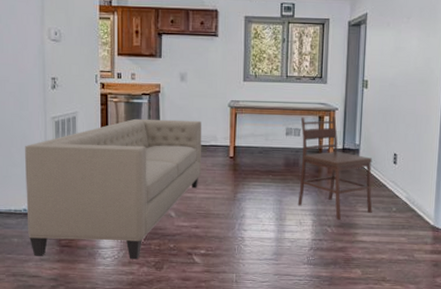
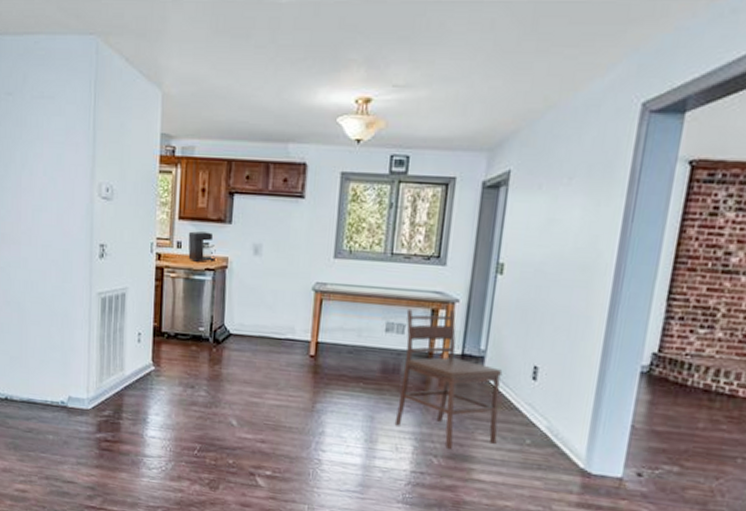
sofa: present [25,118,202,260] -> none [64,299,277,475]
coffee maker: none [126,64,150,89] -> present [188,231,216,262]

